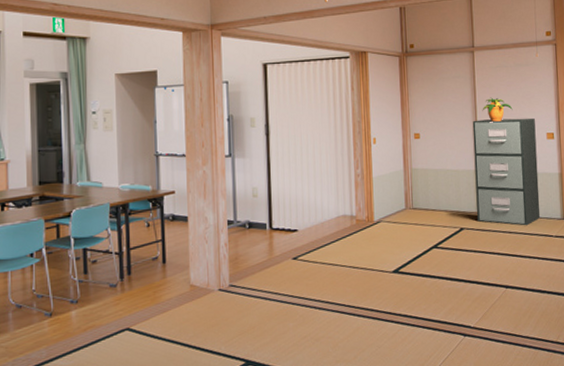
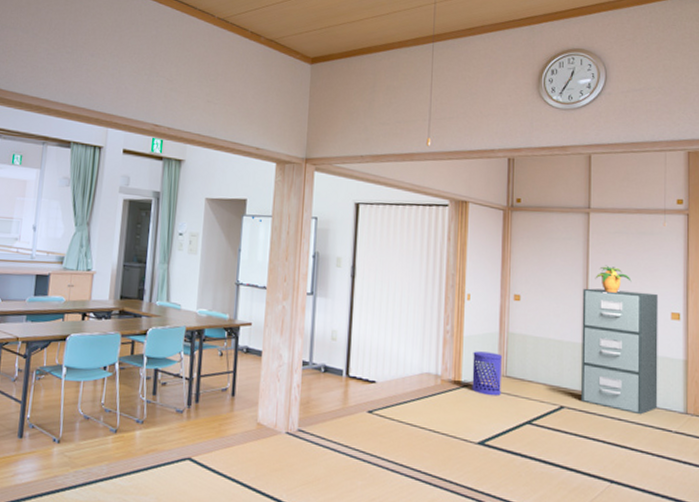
waste bin: none [382,188,409,228] -> present [472,351,502,396]

